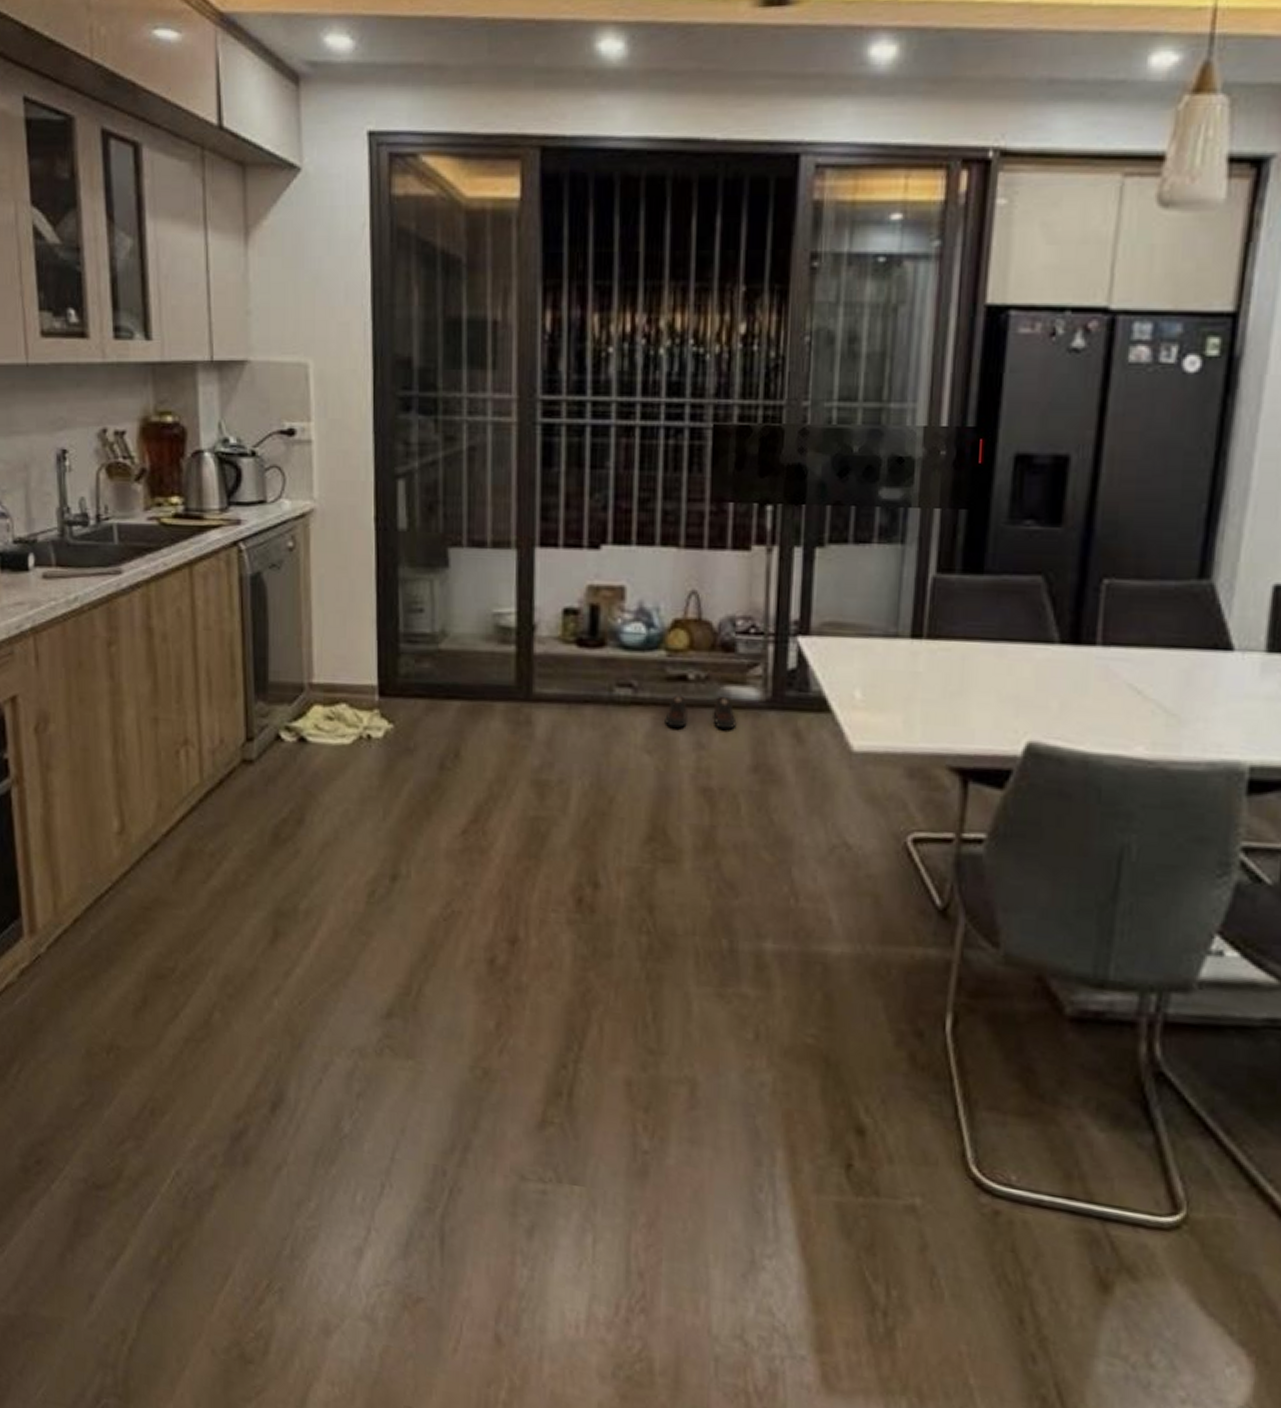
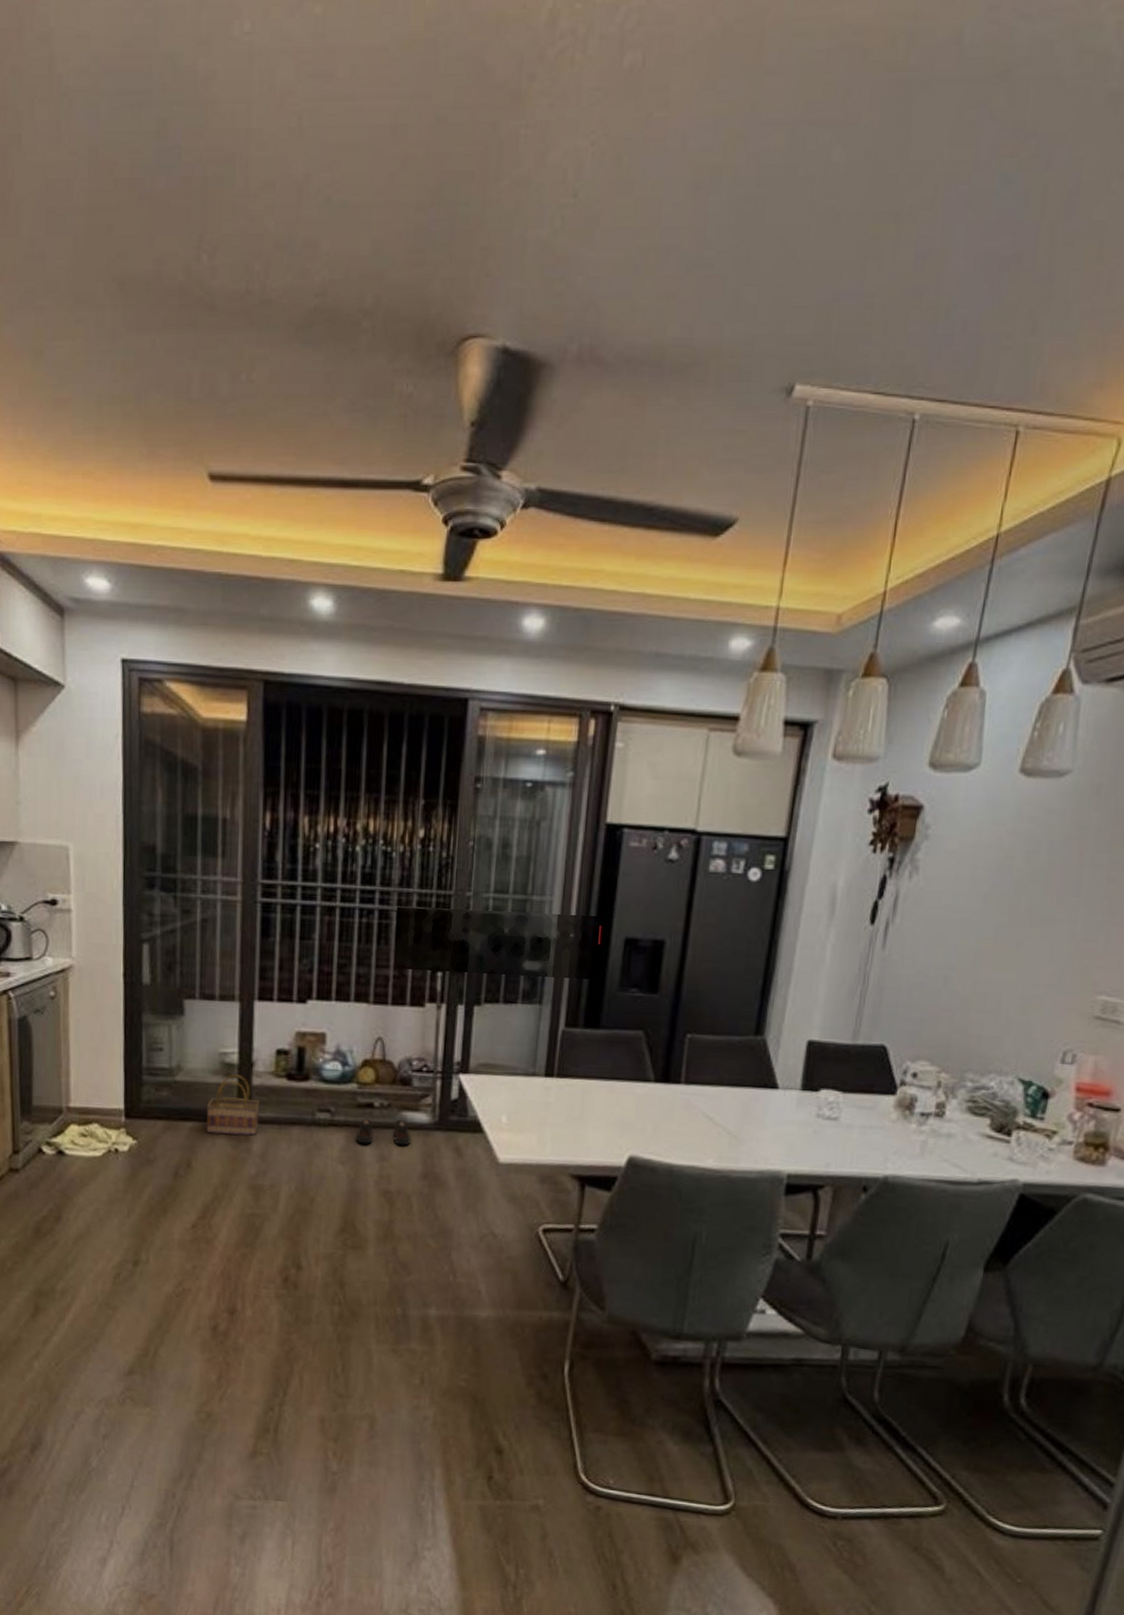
basket: none [477,640,544,719] -> present [206,1074,260,1137]

